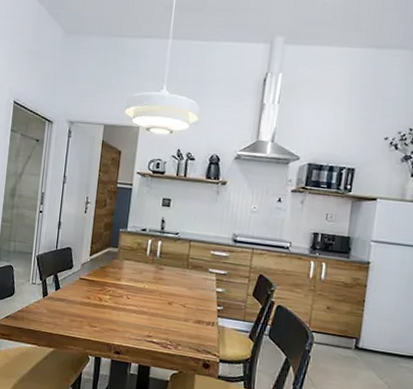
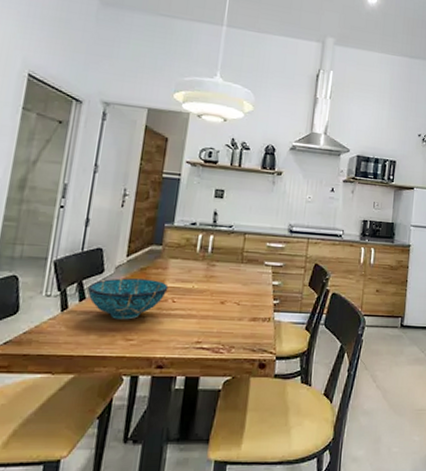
decorative bowl: none [61,274,124,310] -> present [87,278,169,320]

